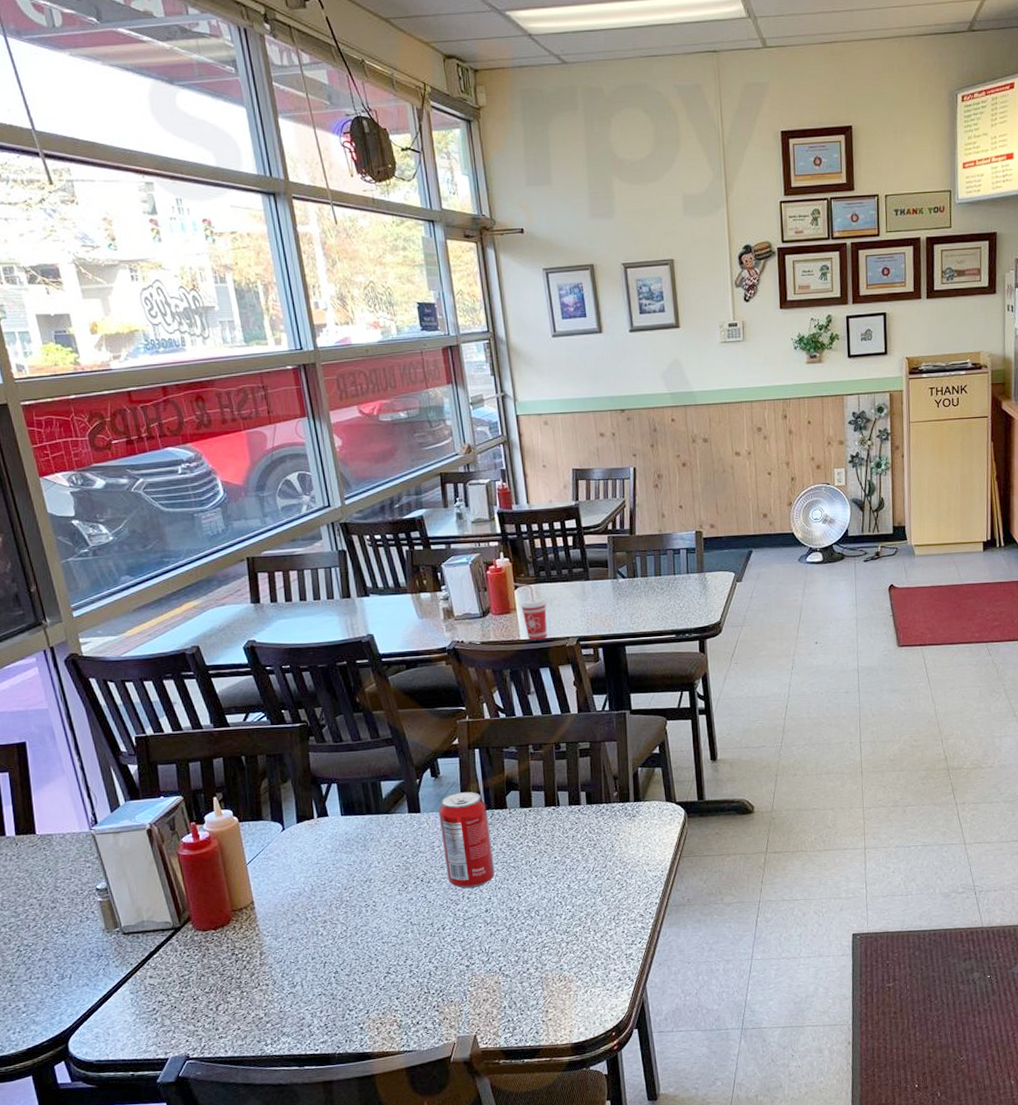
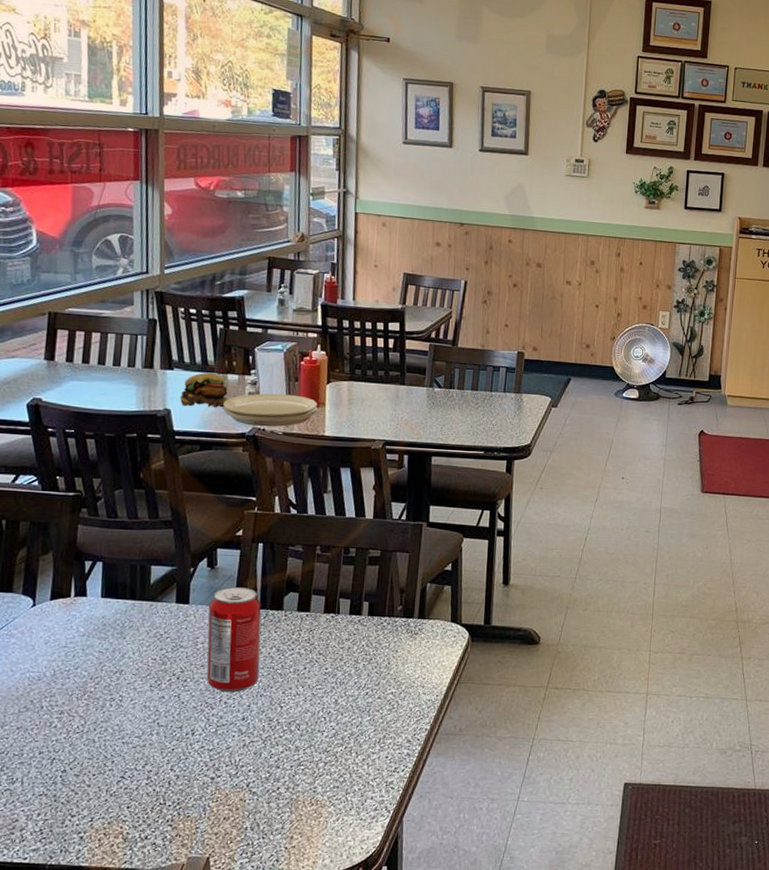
burger: none [380,593,425,630] -> present [180,372,228,408]
plate: none [420,604,510,640] -> present [222,393,318,427]
beverage cup: present [512,582,547,640] -> none [325,376,358,439]

